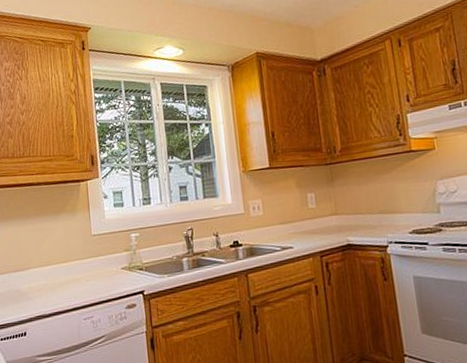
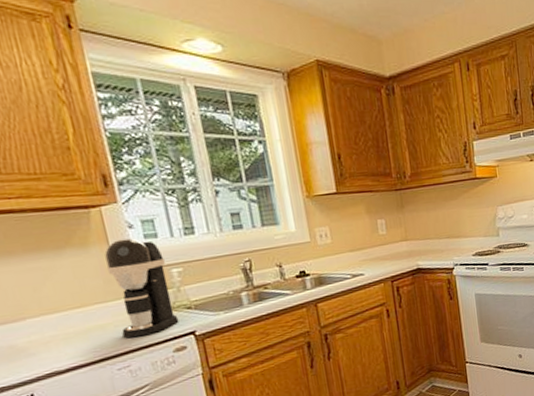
coffee maker: none [86,207,133,292] -> present [104,238,179,339]

